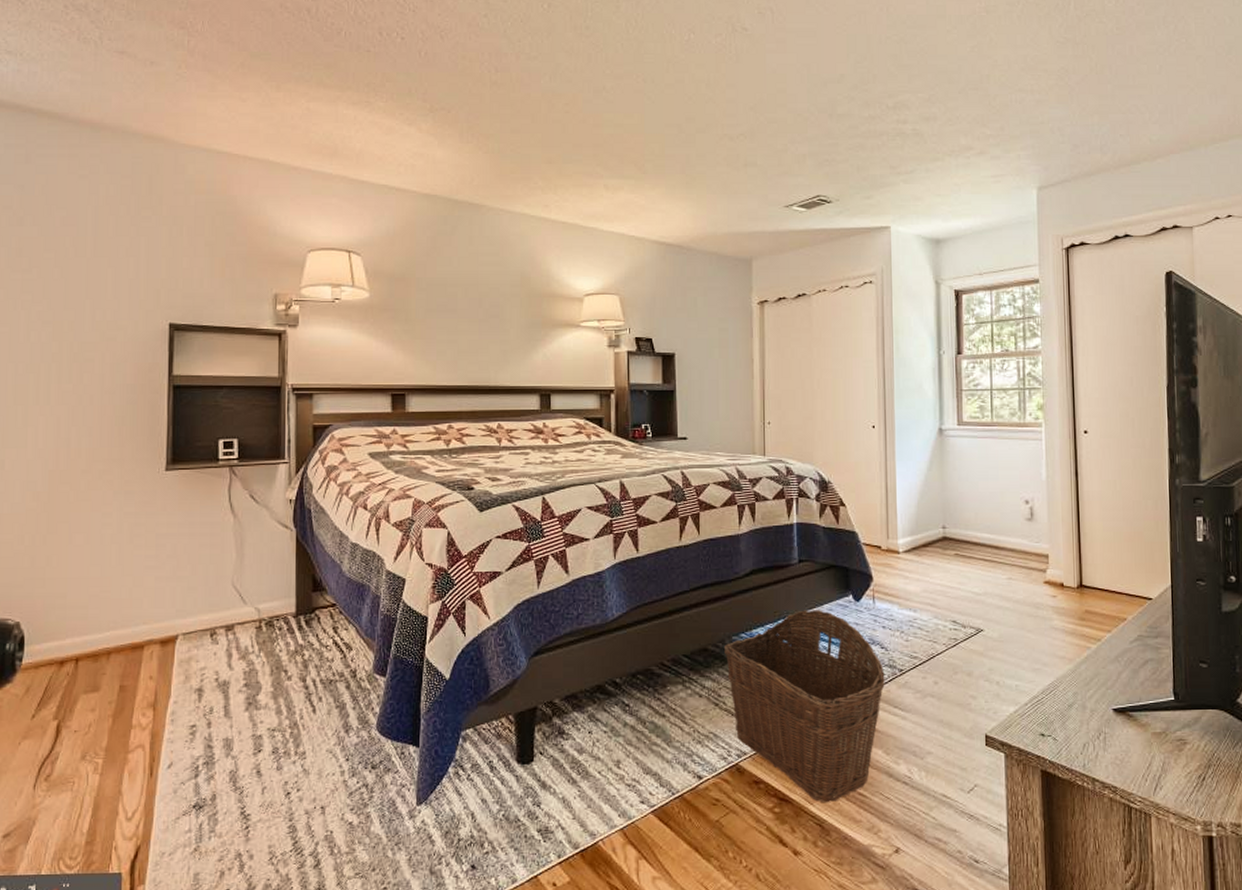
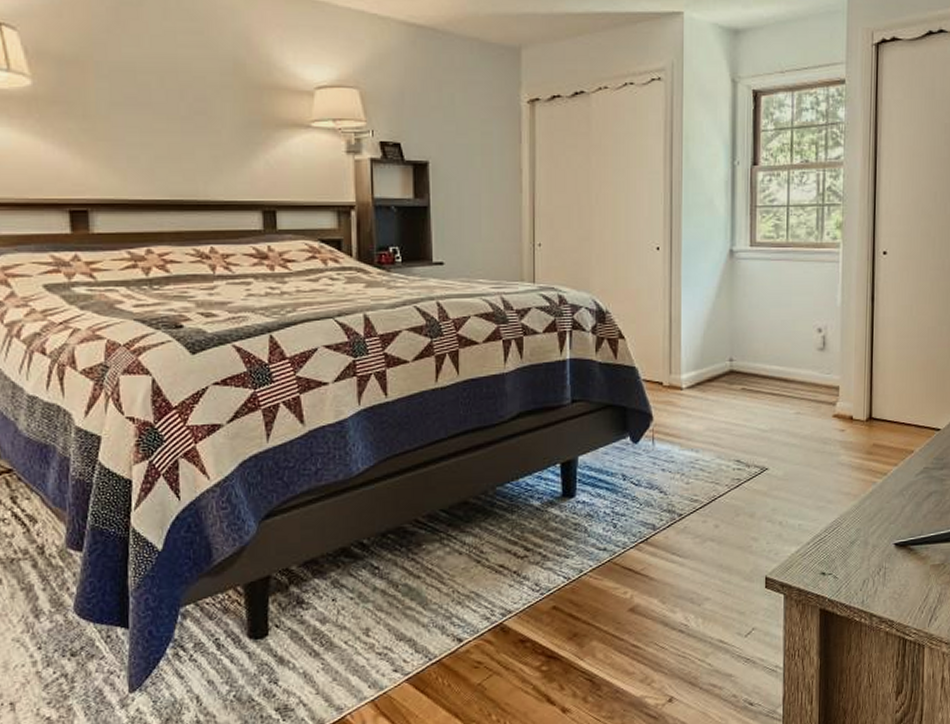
wicker basket: present [724,610,885,803] -> none [487,454,663,658]

